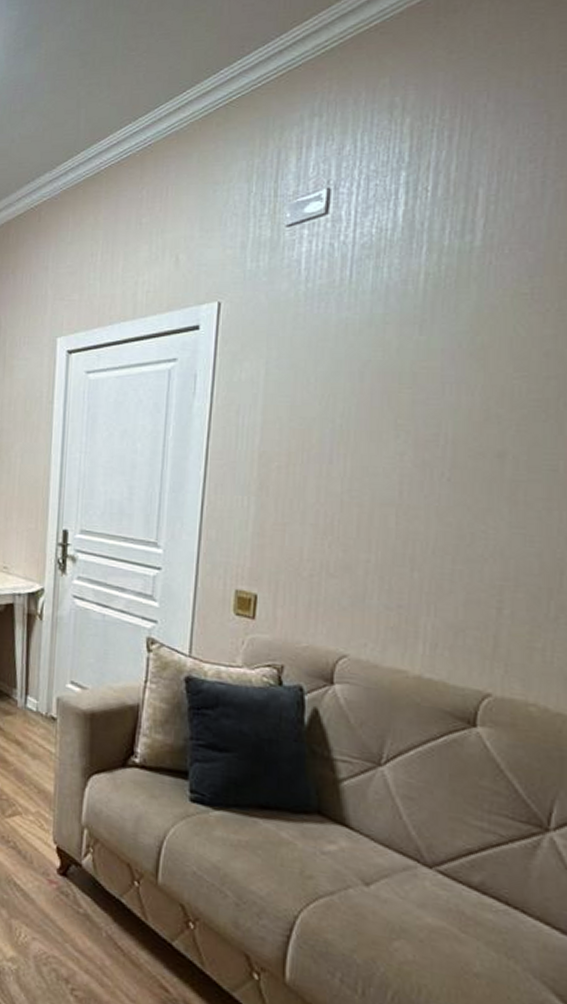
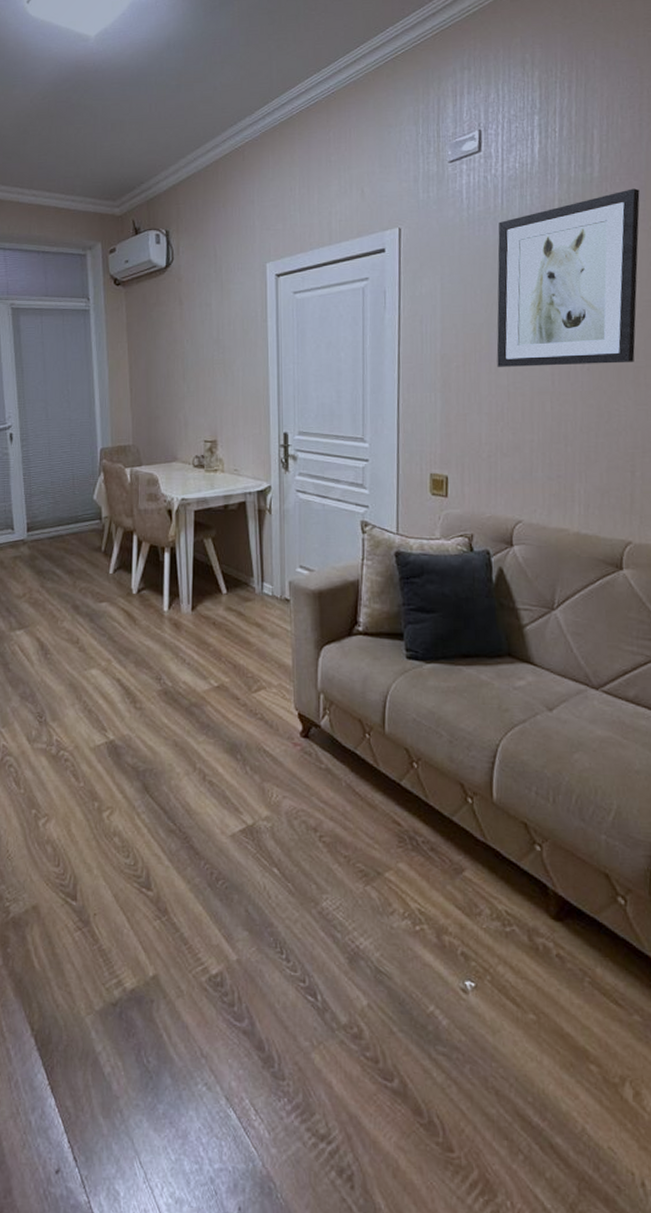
wall art: none [329,261,536,475] -> present [496,188,640,367]

